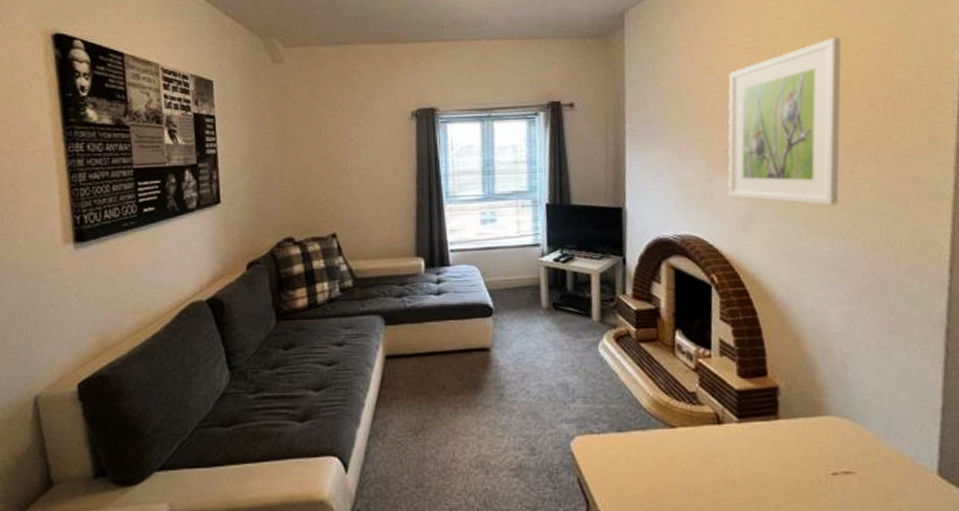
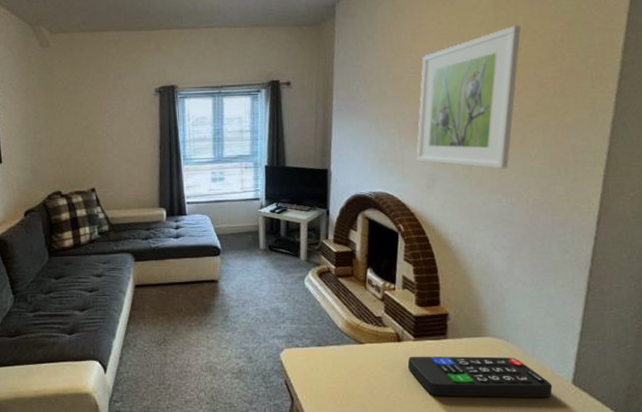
remote control: none [731,441,914,496] -> present [407,356,553,398]

